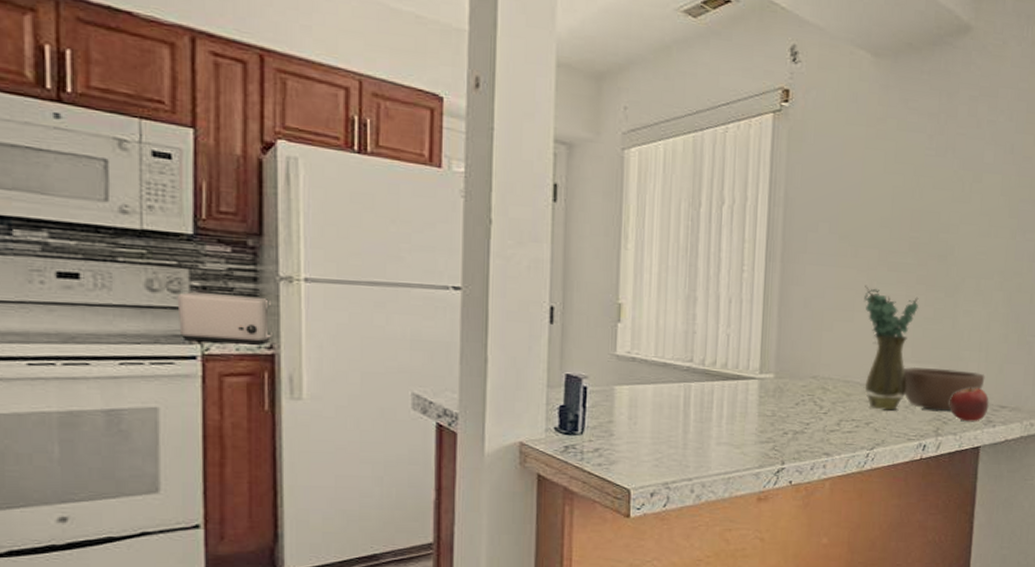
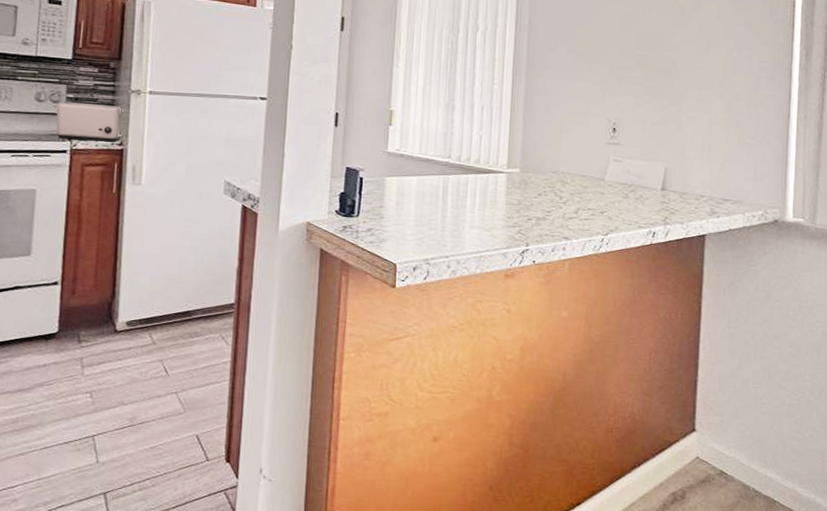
vase: present [864,285,919,411] -> none [597,95,647,202]
bowl: present [904,366,985,411] -> none [634,164,708,202]
fruit: present [950,388,989,422] -> none [676,183,713,213]

